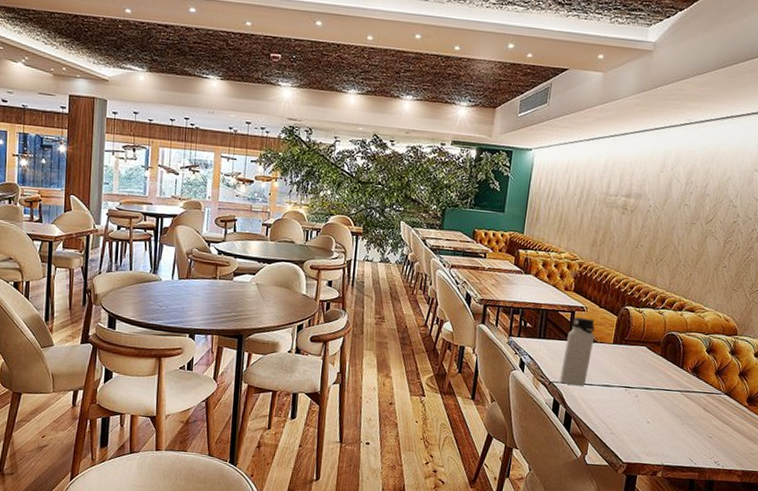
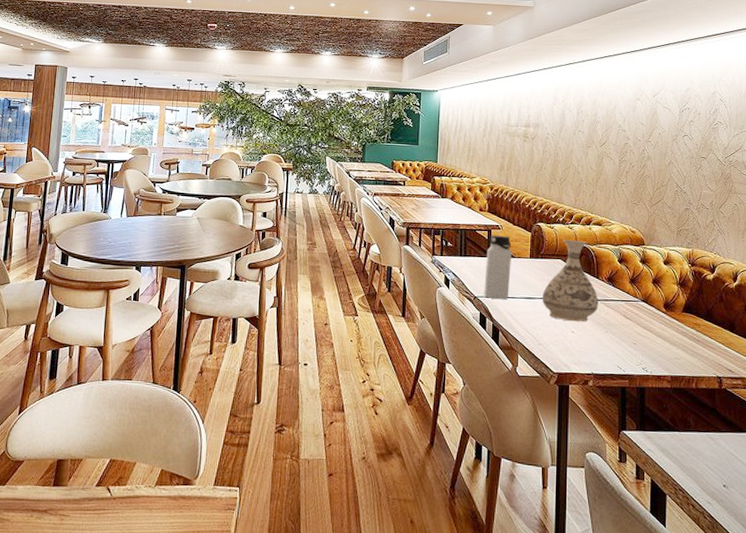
vase: none [620,325,680,413] -> present [542,239,599,322]

